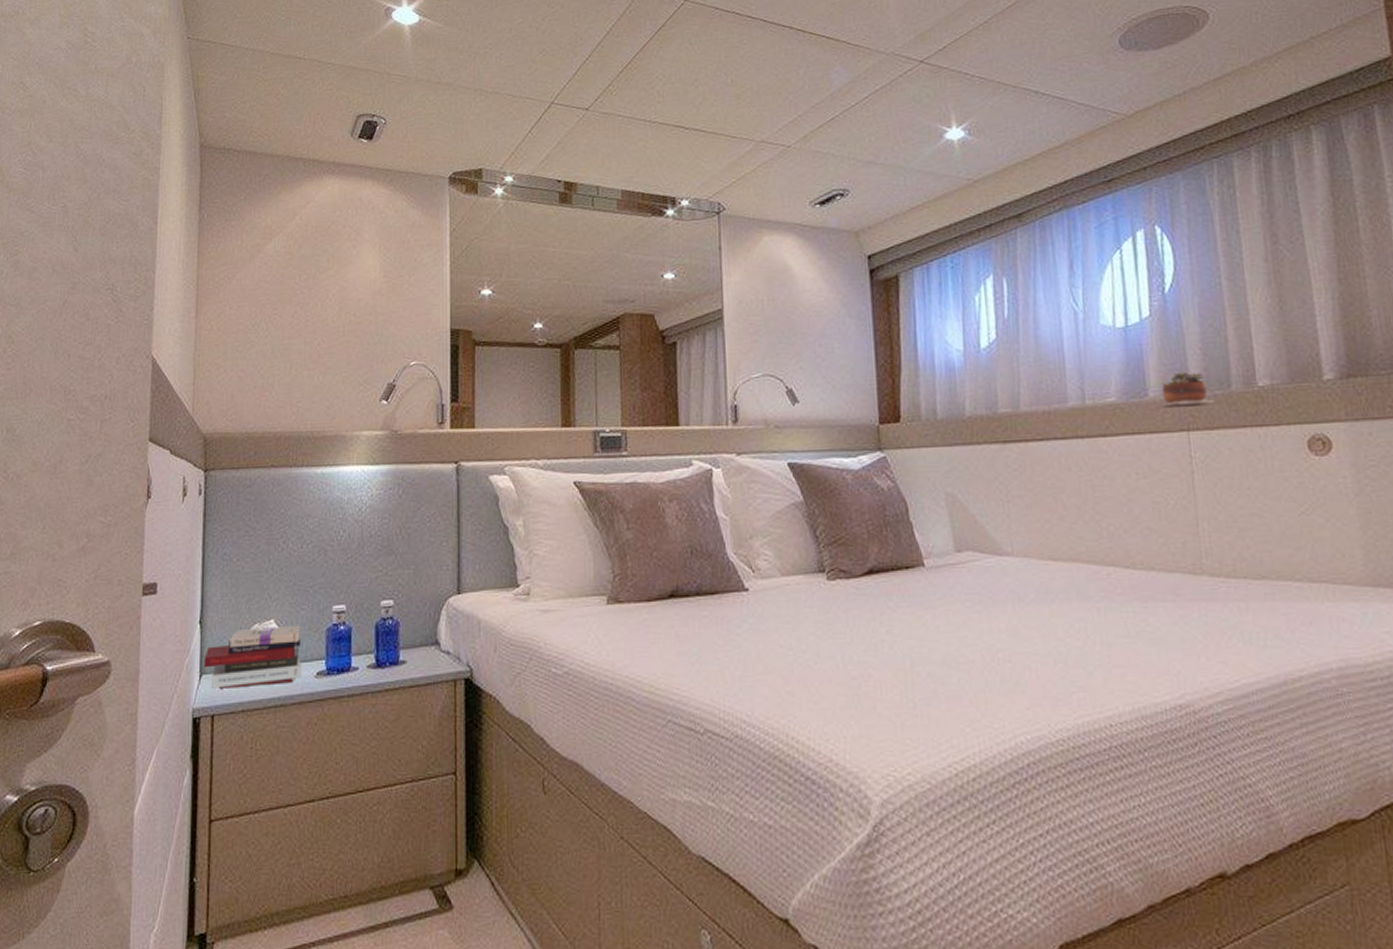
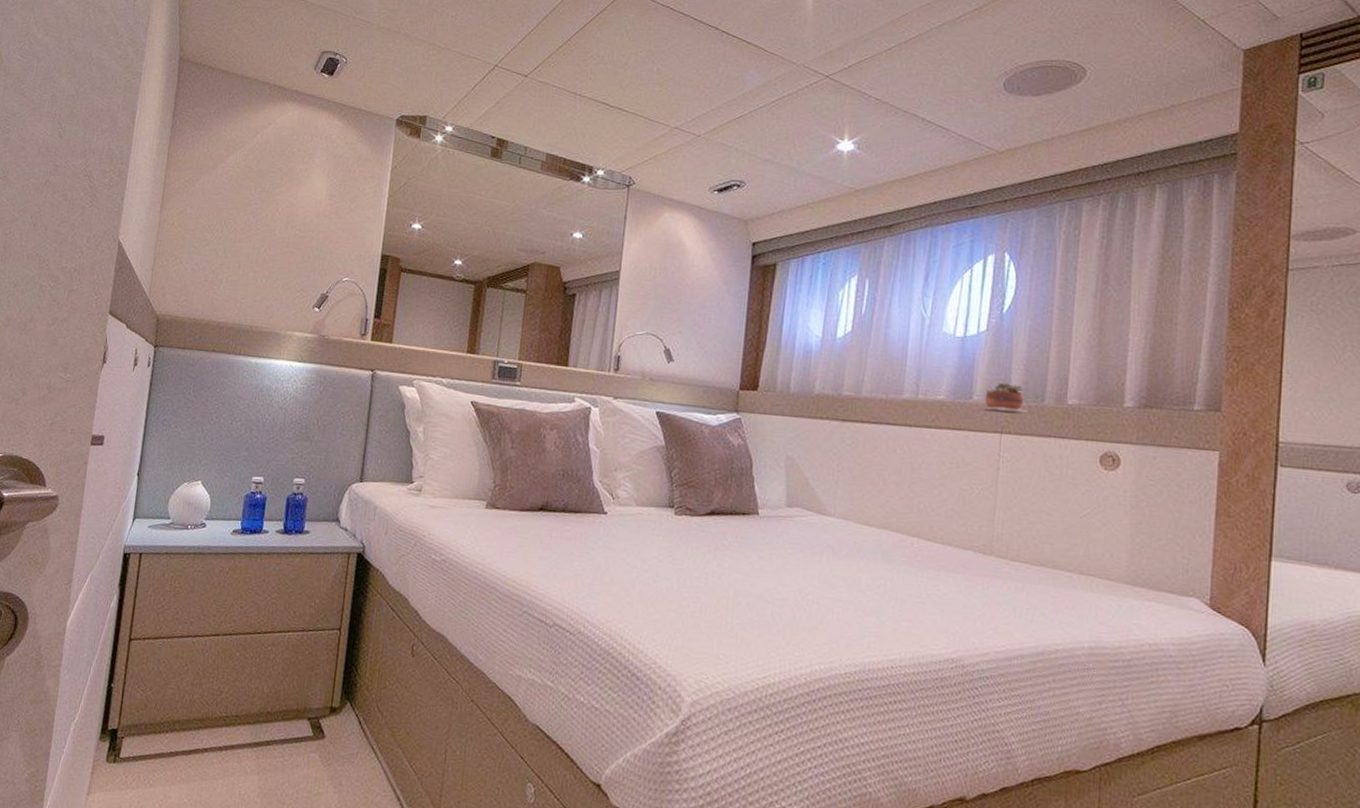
books: present [204,625,302,689] -> none [137,485,224,537]

